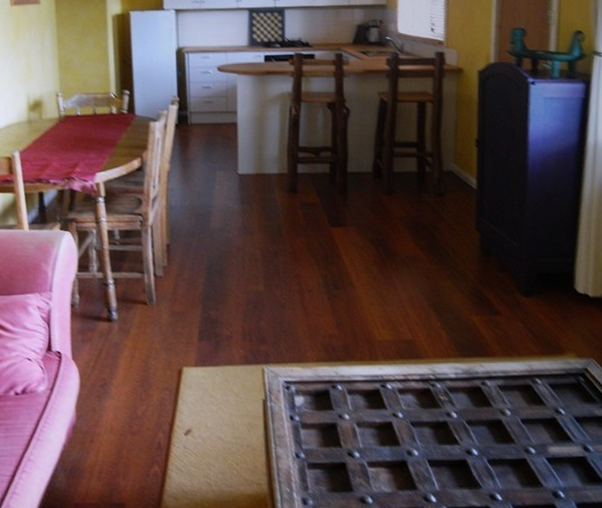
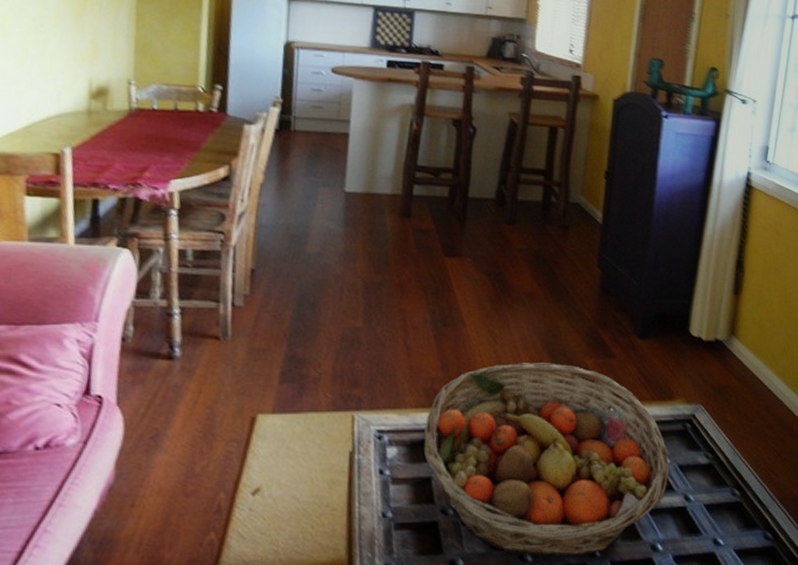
fruit basket: none [326,320,566,498] -> present [423,363,670,556]

